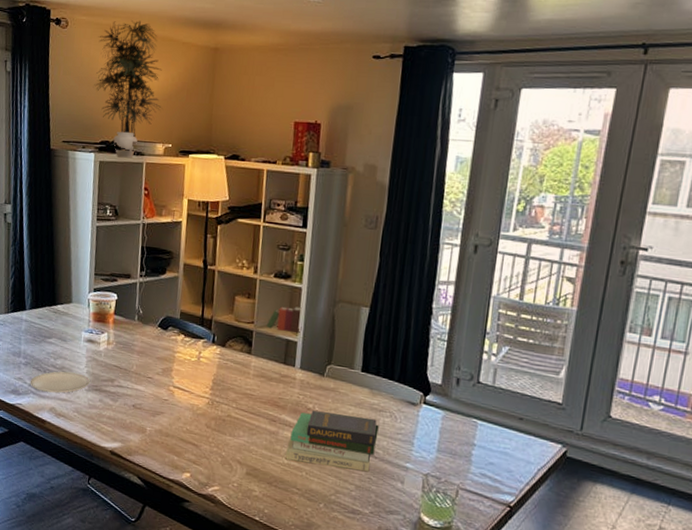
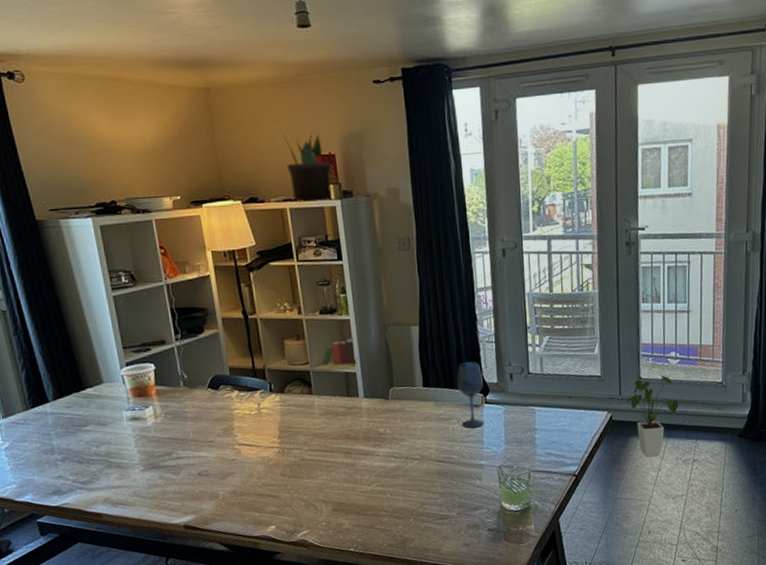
plate: present [30,371,91,393] -> none [73,455,145,484]
plant: present [94,20,163,158] -> none [67,66,161,219]
planter: none [272,99,315,168] -> present [283,133,332,202]
books: present [285,410,379,472] -> none [367,428,451,487]
wineglass: none [394,355,427,427] -> present [457,361,484,428]
house plant: none [587,418,653,512] -> present [626,374,679,457]

